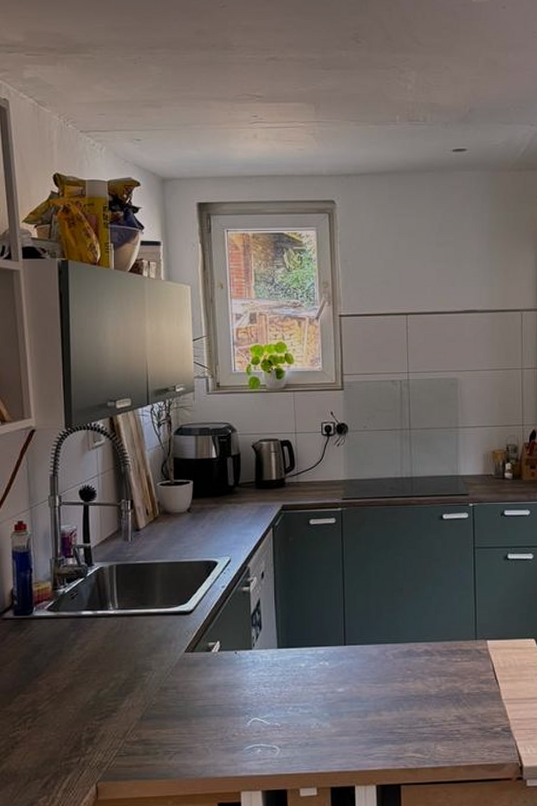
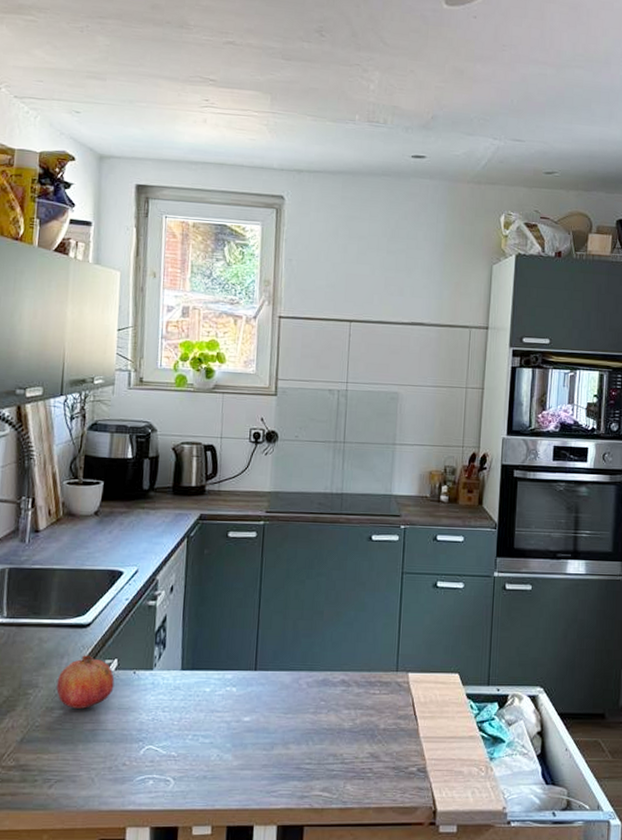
fruit: none [168,639,219,688] -> present [56,655,115,709]

